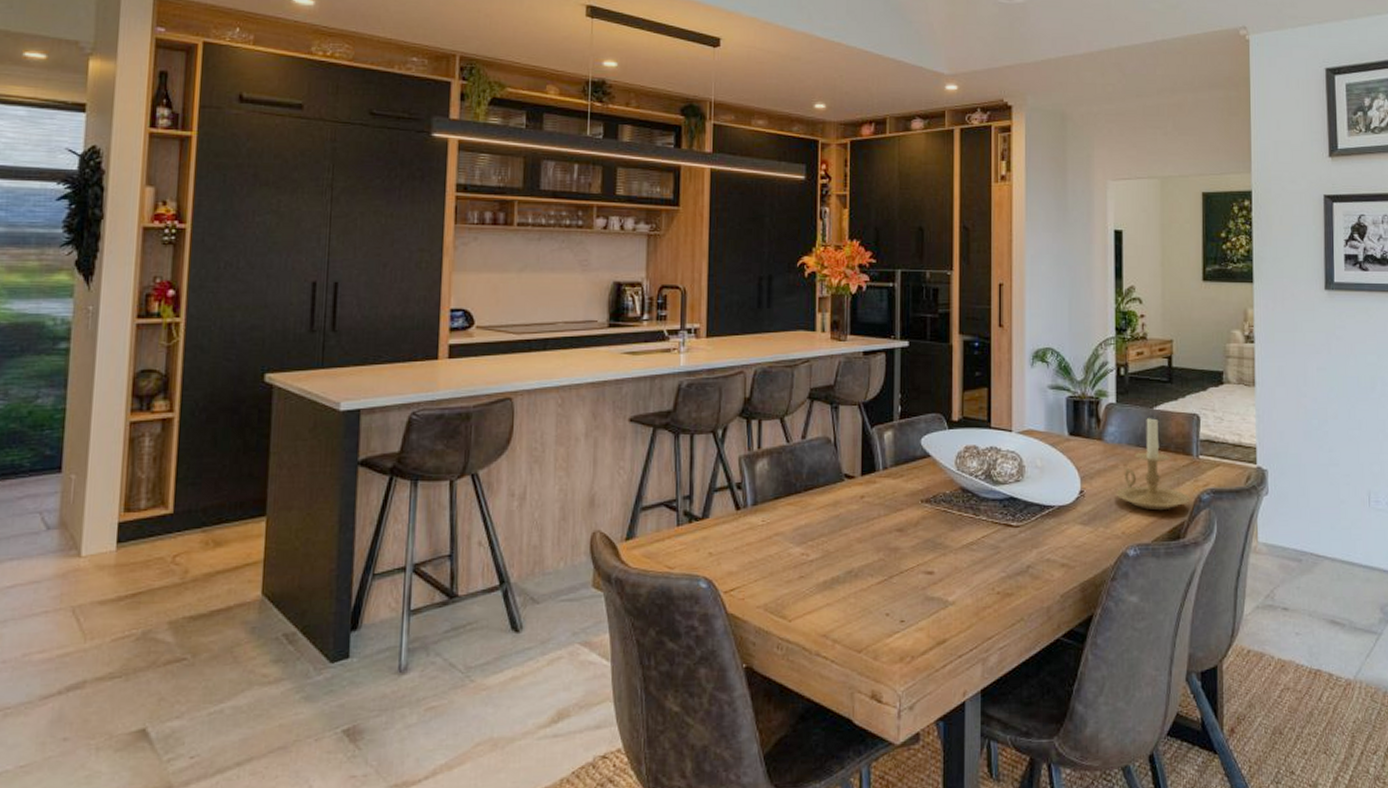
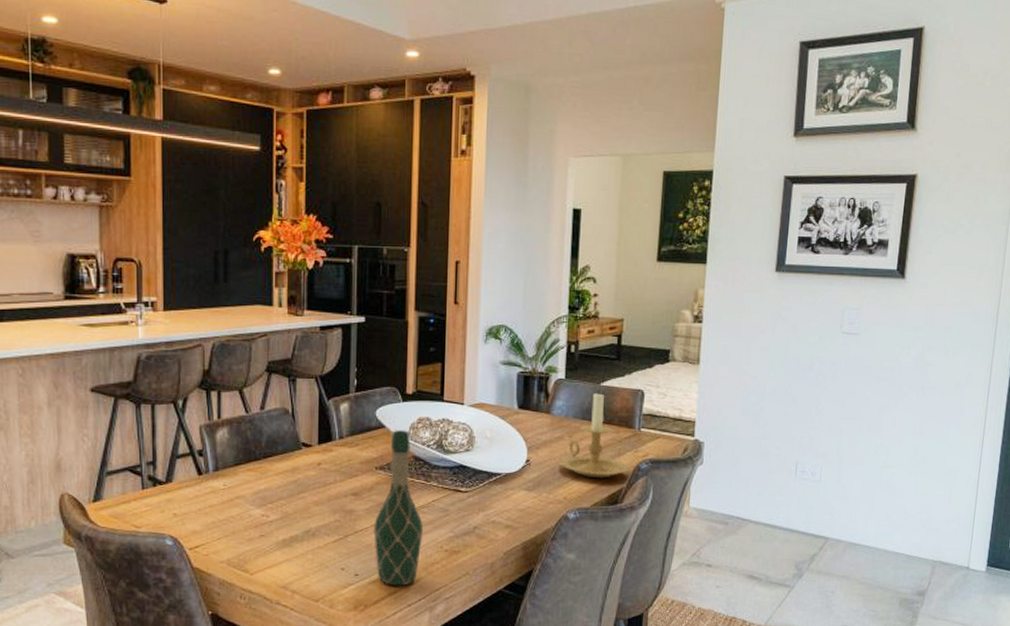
wine bottle: none [920,459,973,634] -> present [374,430,423,586]

